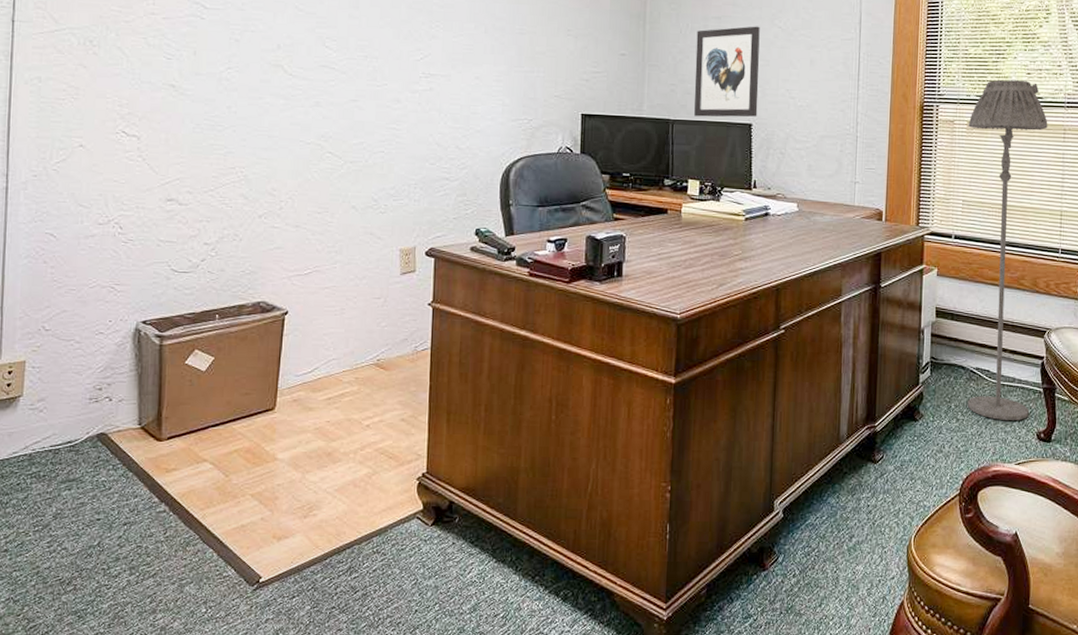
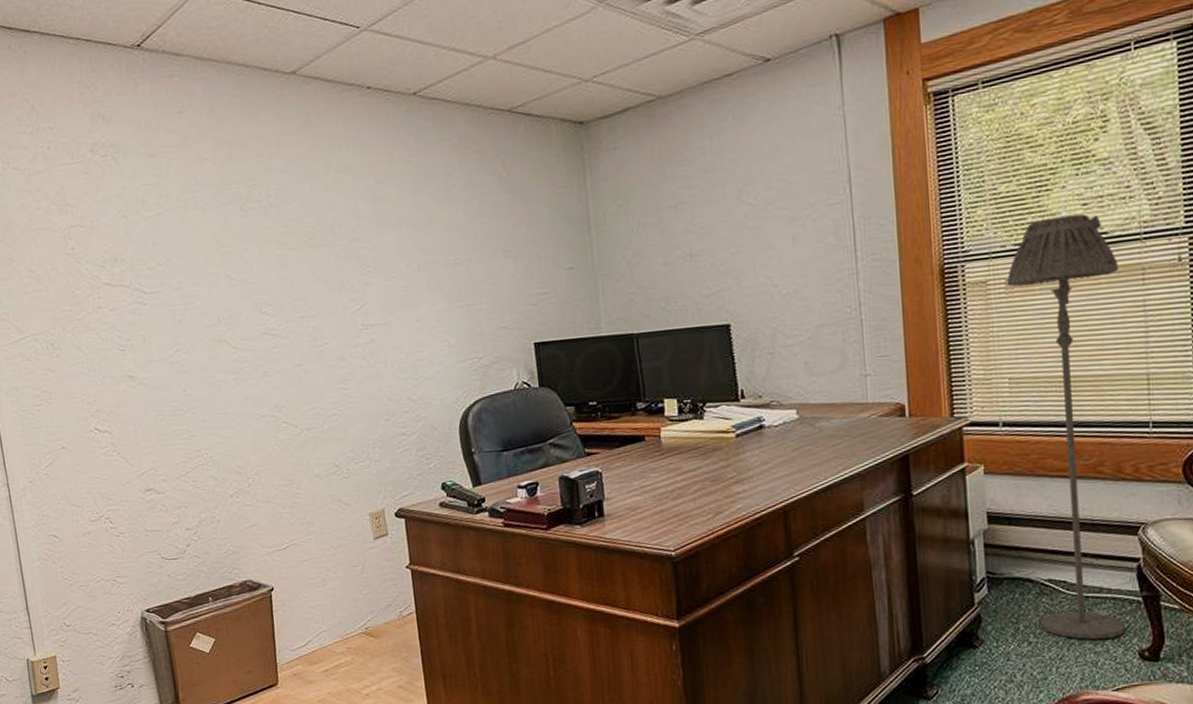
wall art: present [694,26,760,118] -> none [650,207,735,326]

